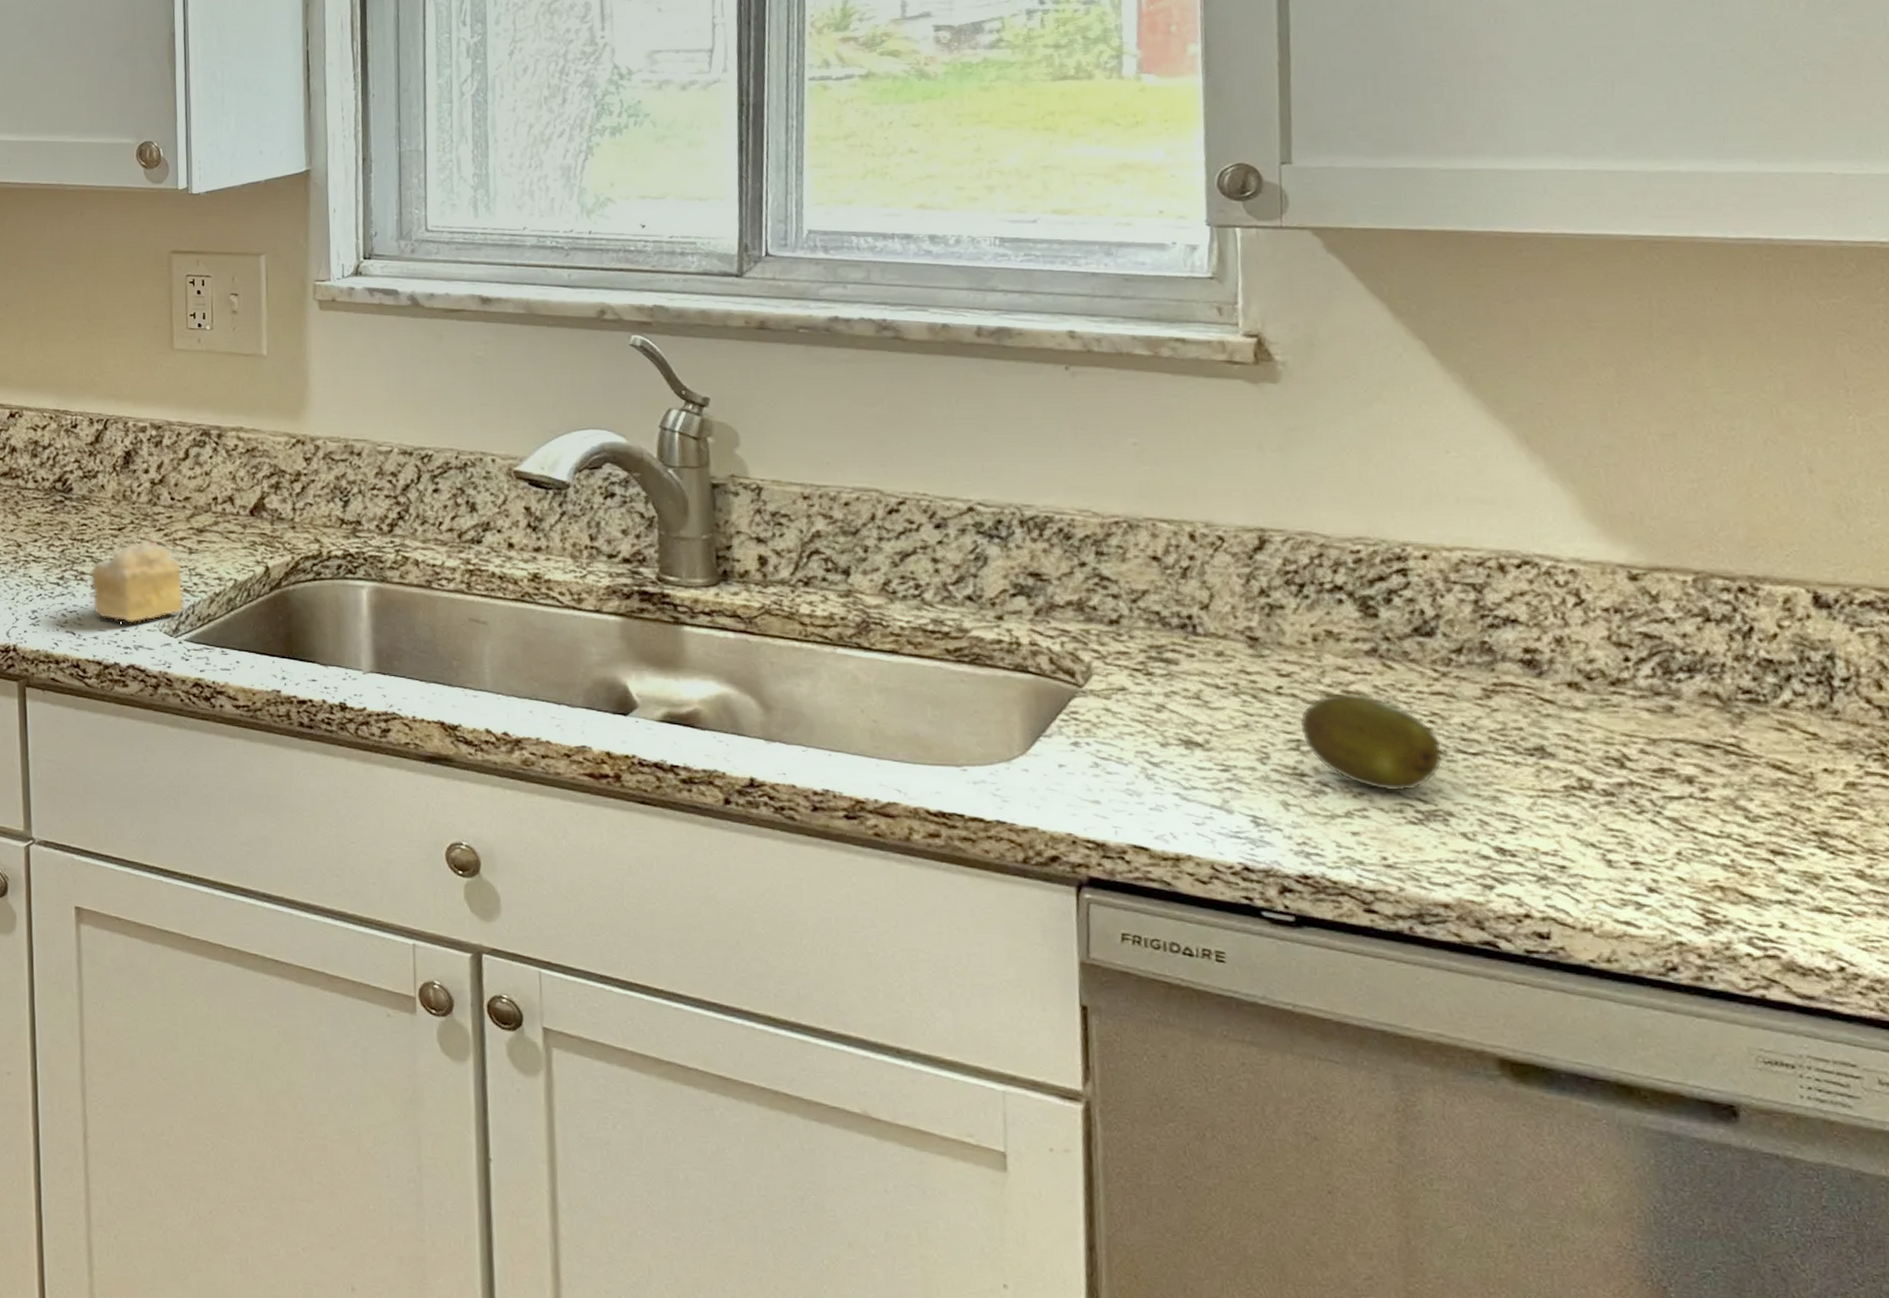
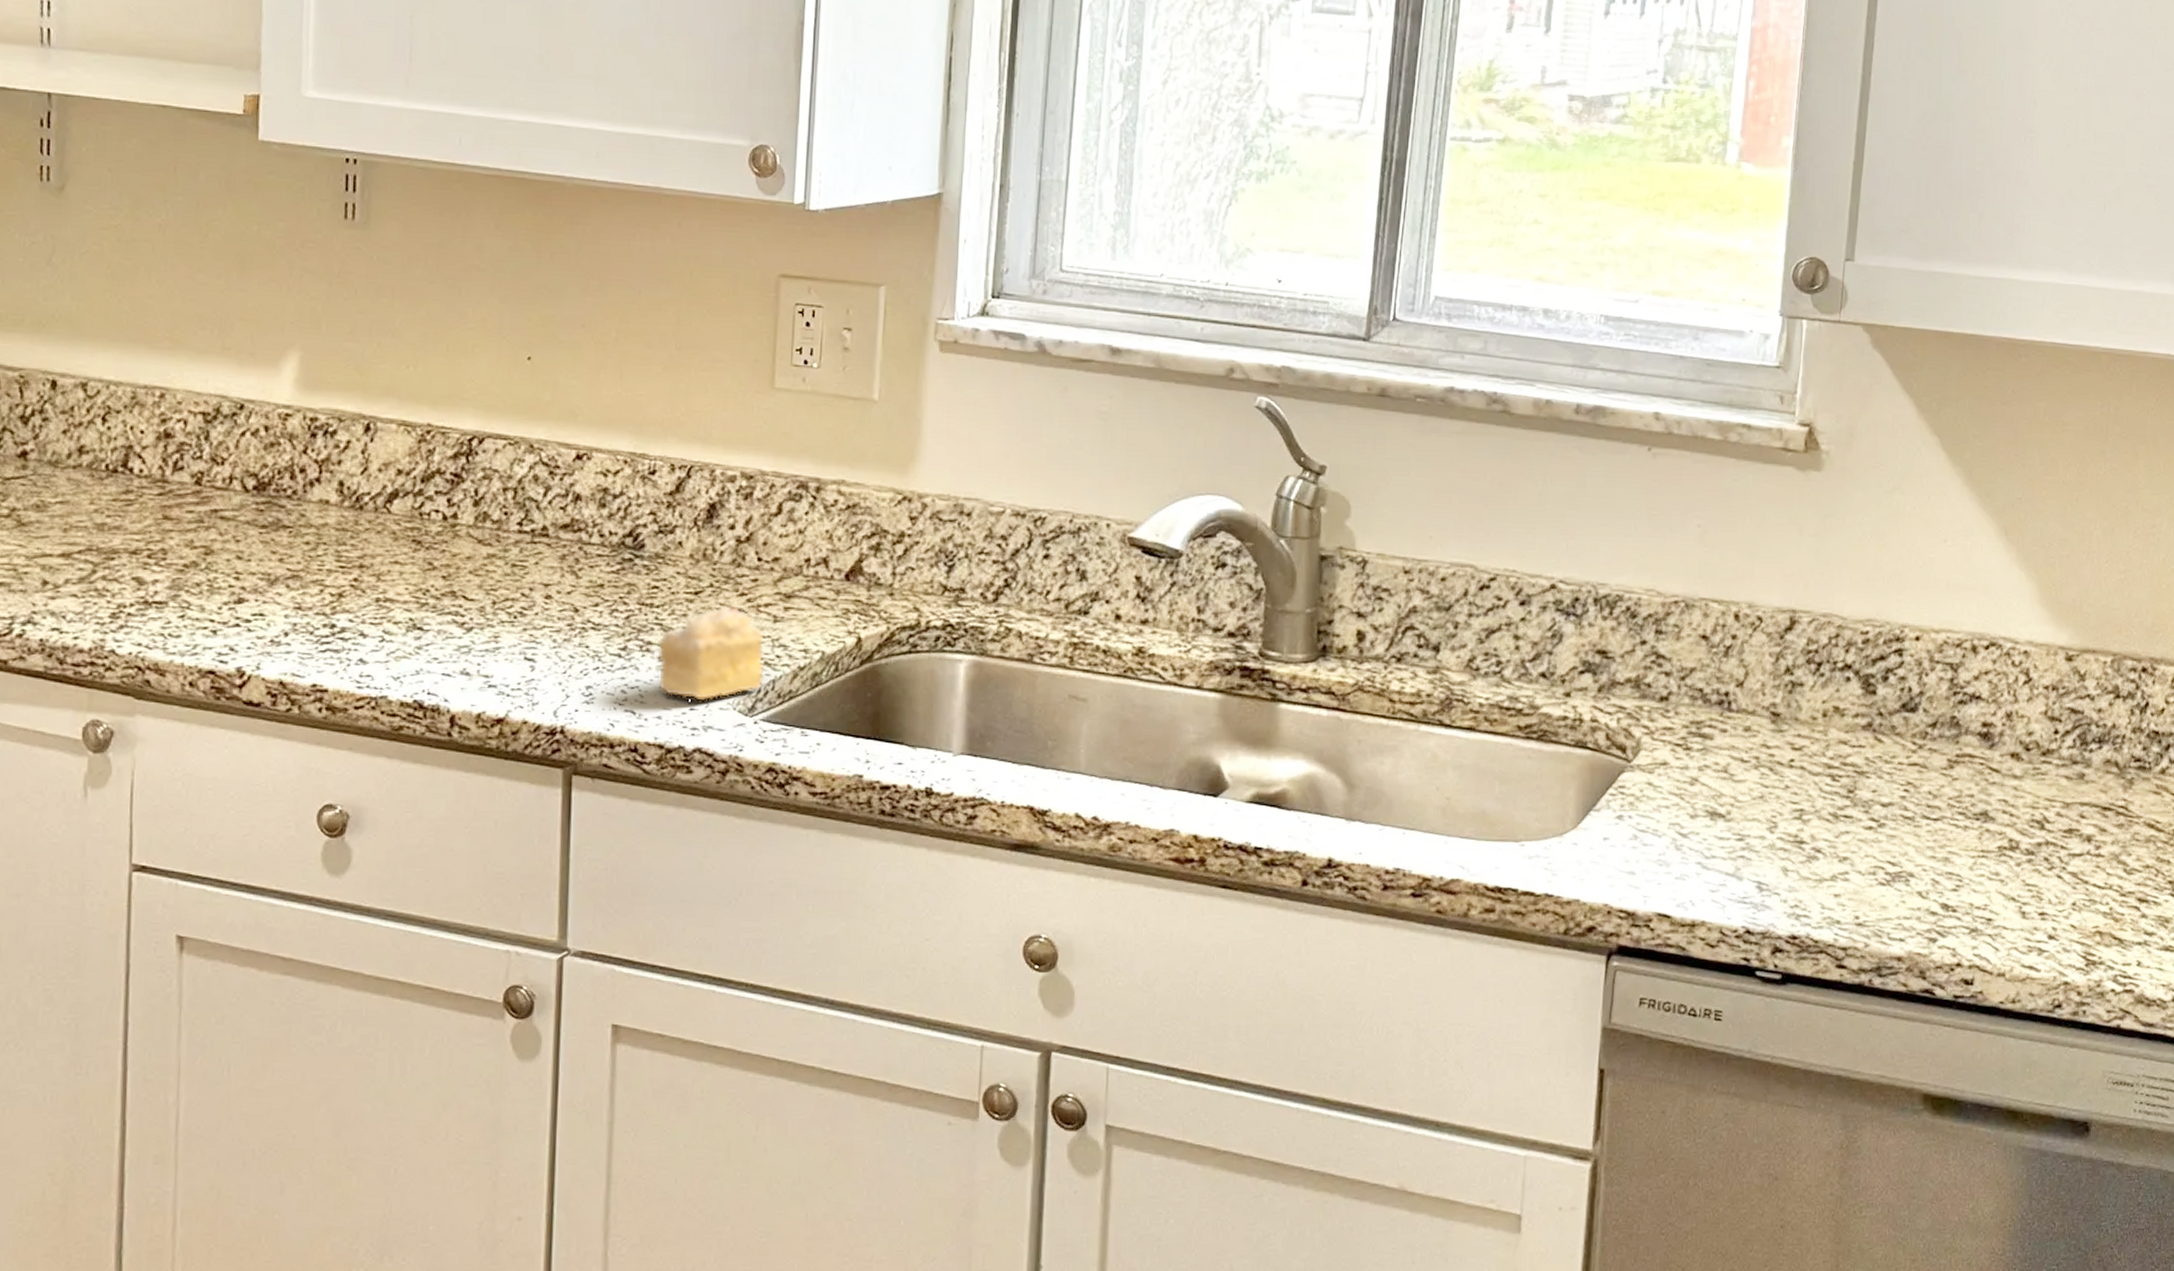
fruit: present [1299,692,1444,793] -> none [1803,764,1912,857]

